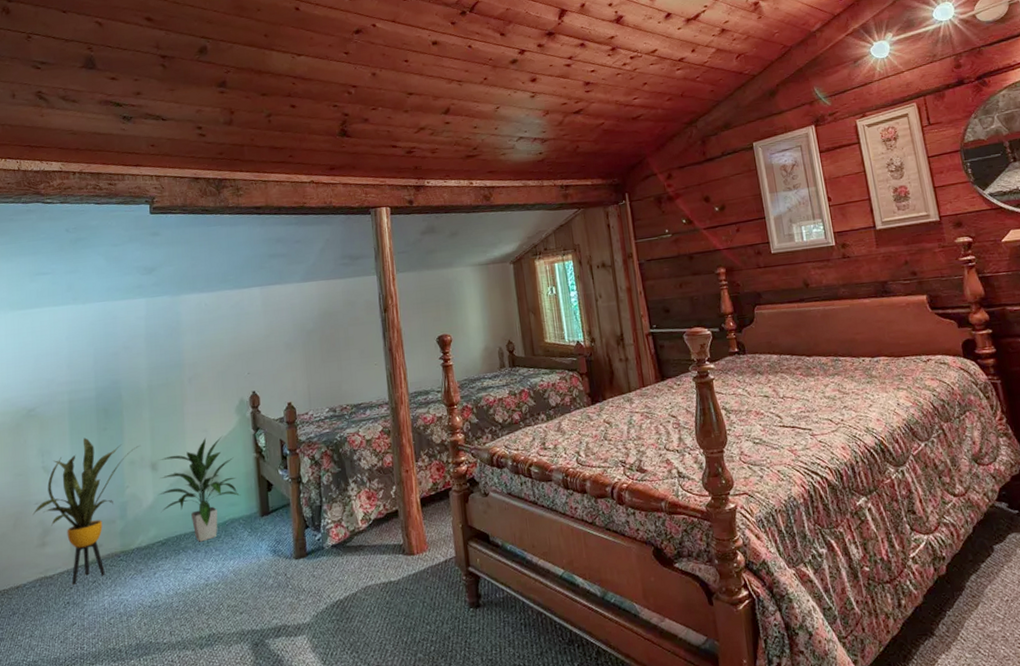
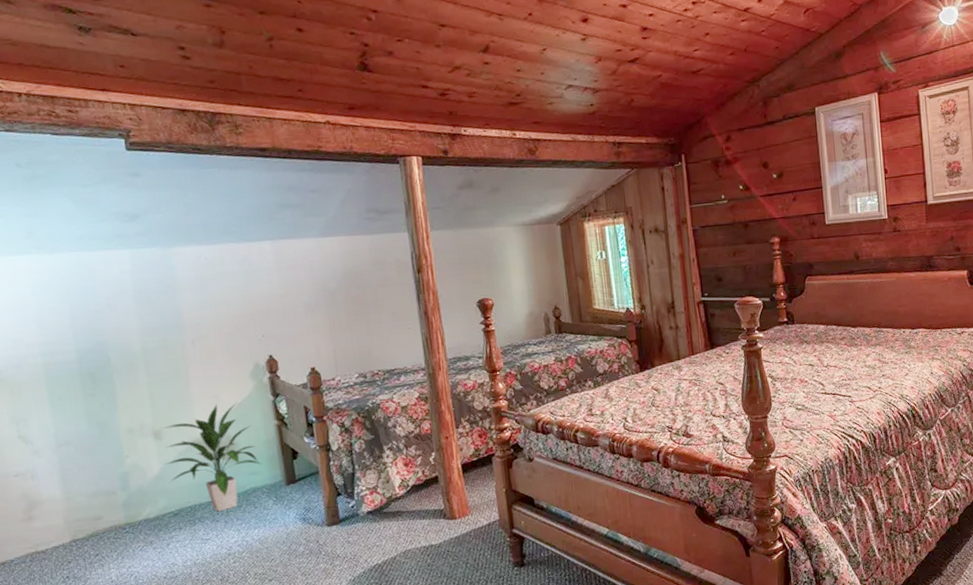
house plant: present [32,437,141,585] -> none [12,404,139,559]

